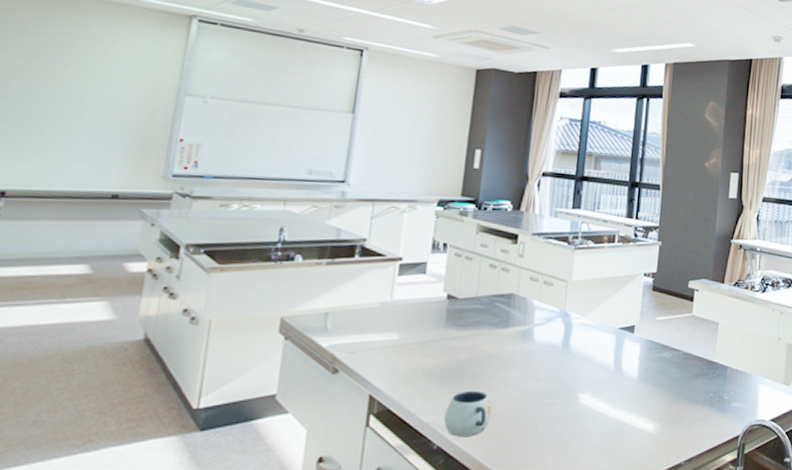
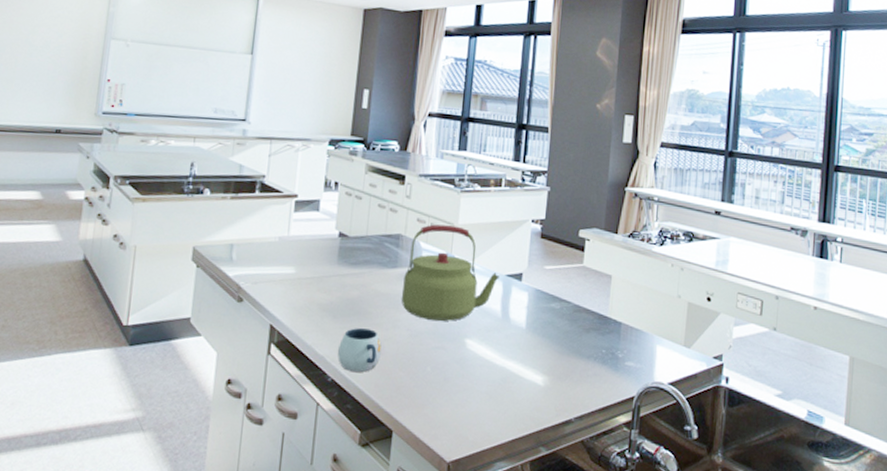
kettle: none [512,282,612,377] -> present [401,224,500,321]

